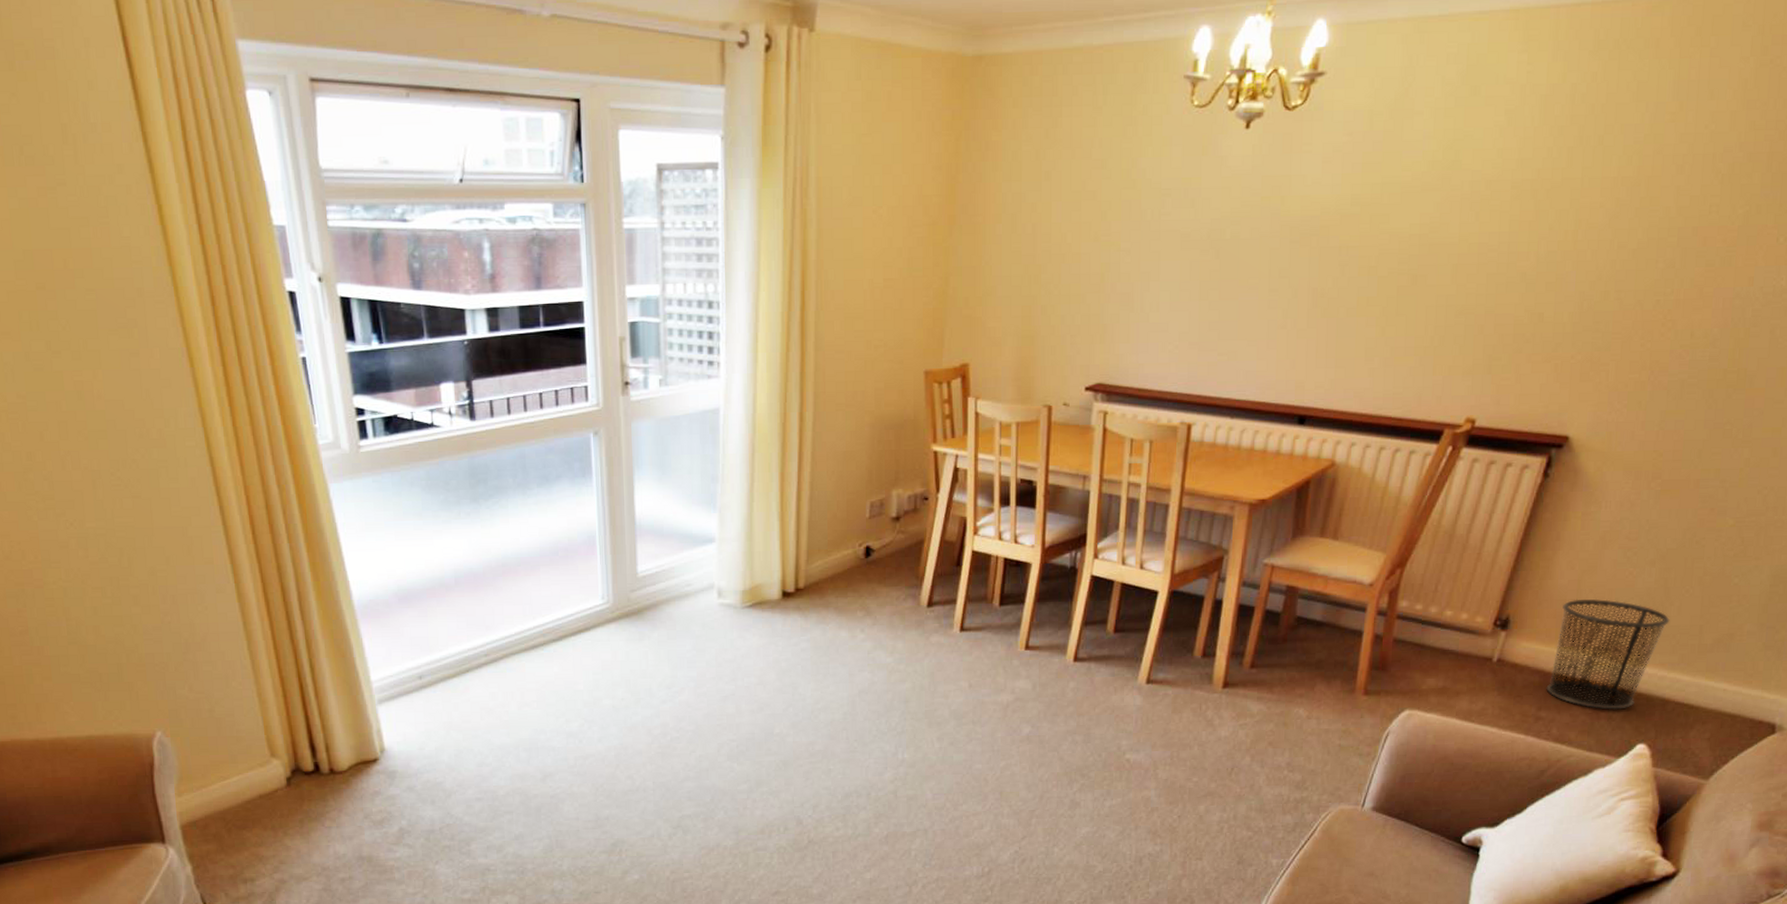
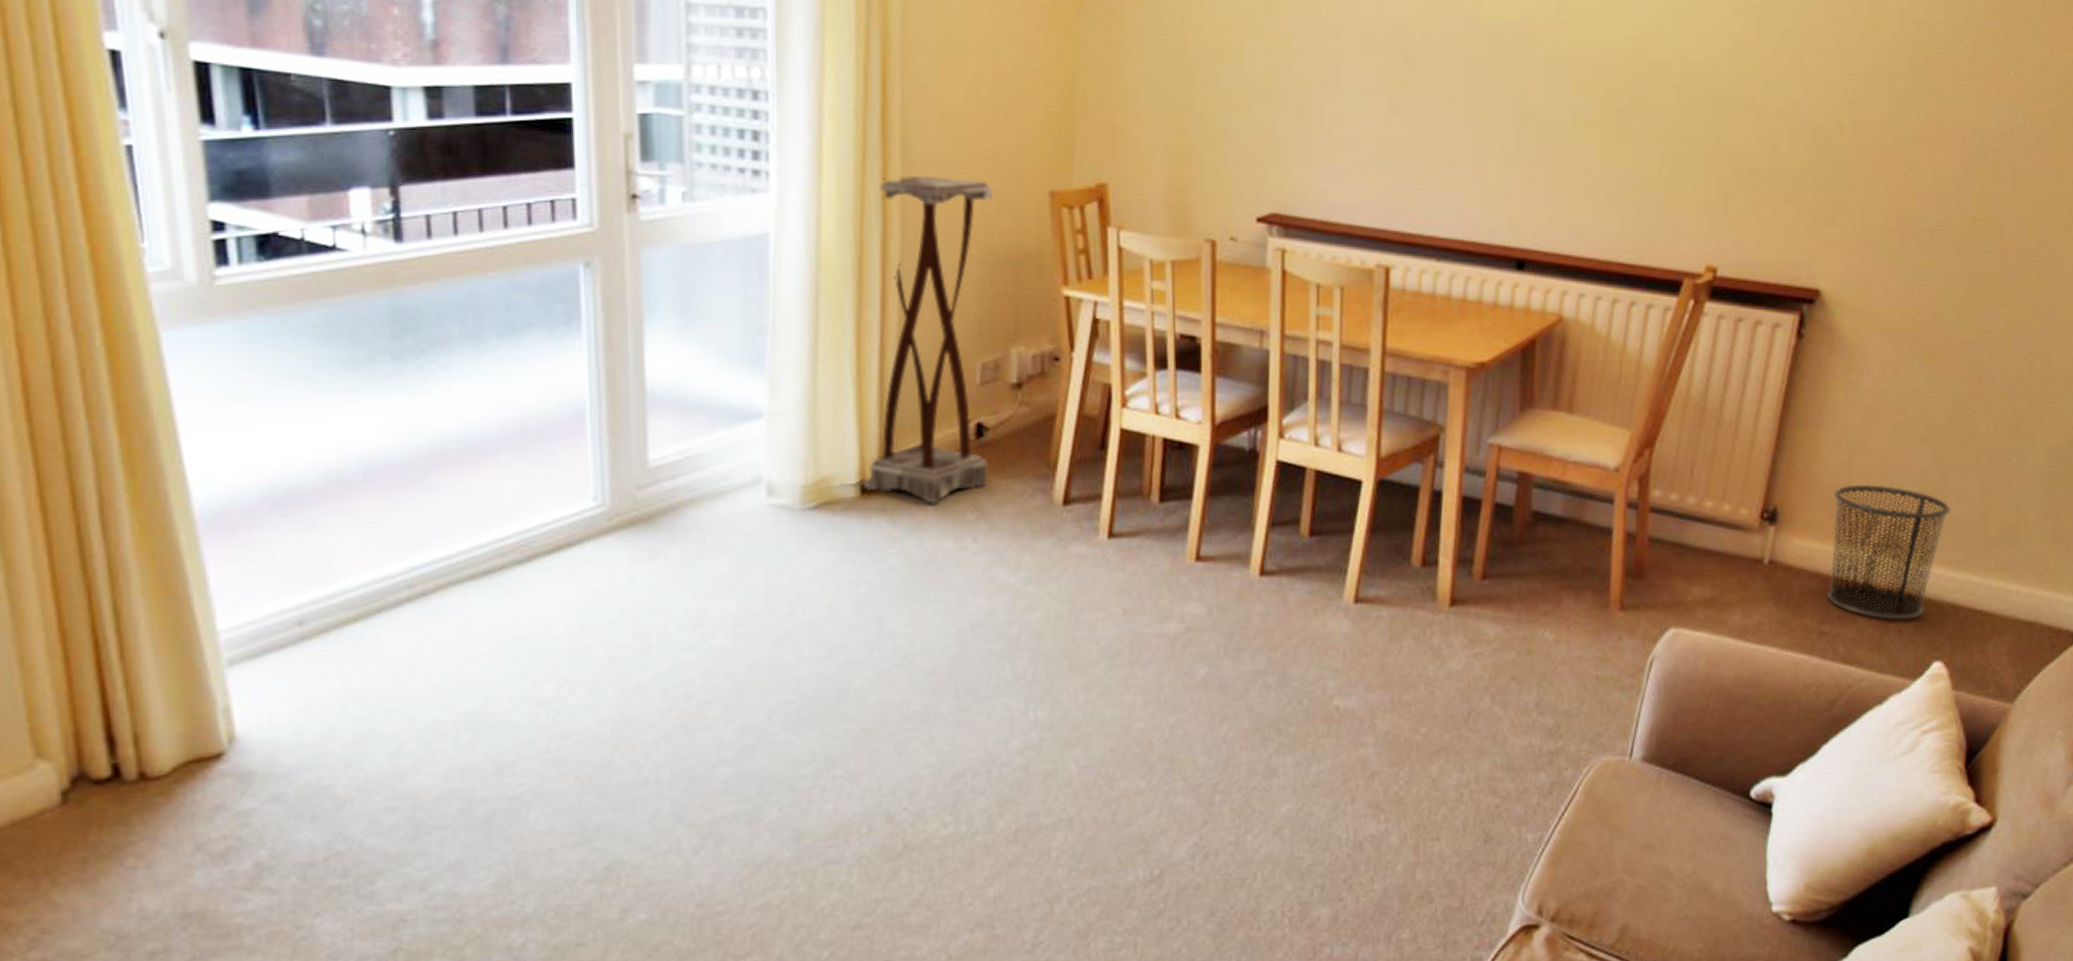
plant stand: none [784,361,882,605] -> present [863,175,993,504]

